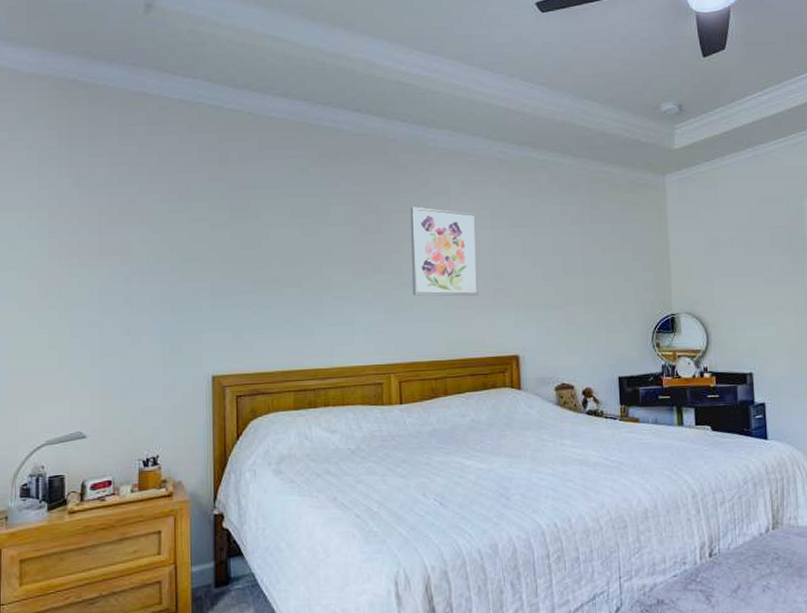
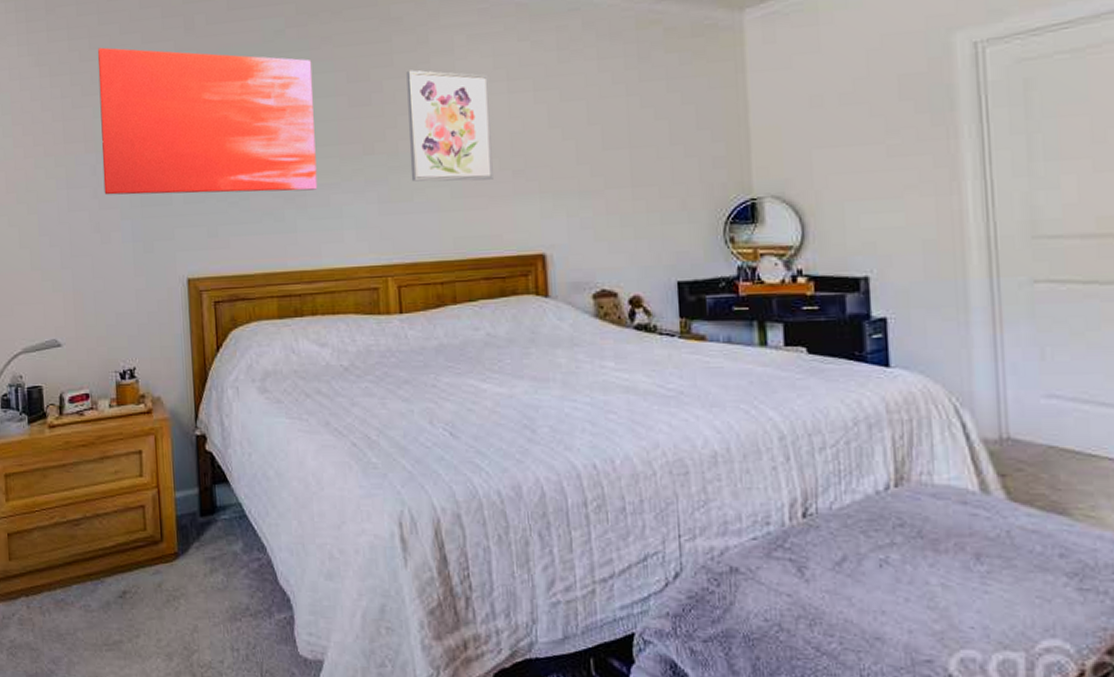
wall art: none [136,174,333,302] -> present [97,47,318,195]

